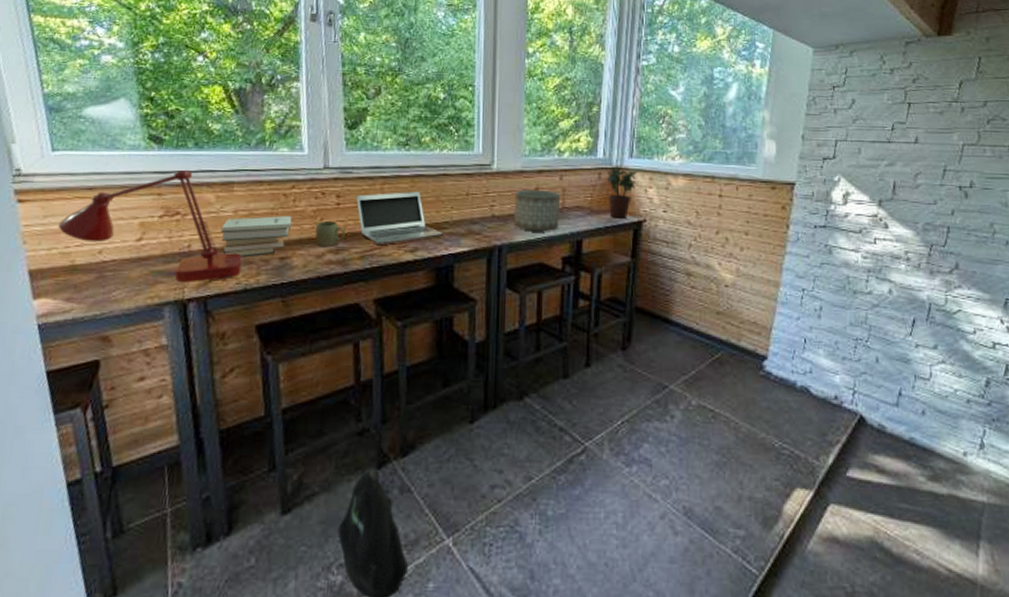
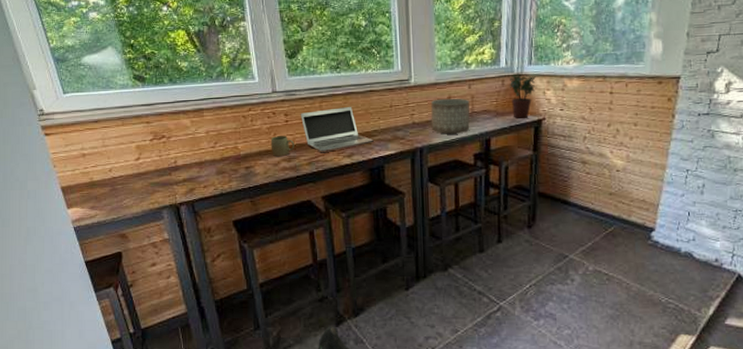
desk lamp: present [58,169,243,284] -> none [77,101,217,191]
books: present [220,216,292,258] -> none [197,134,252,169]

